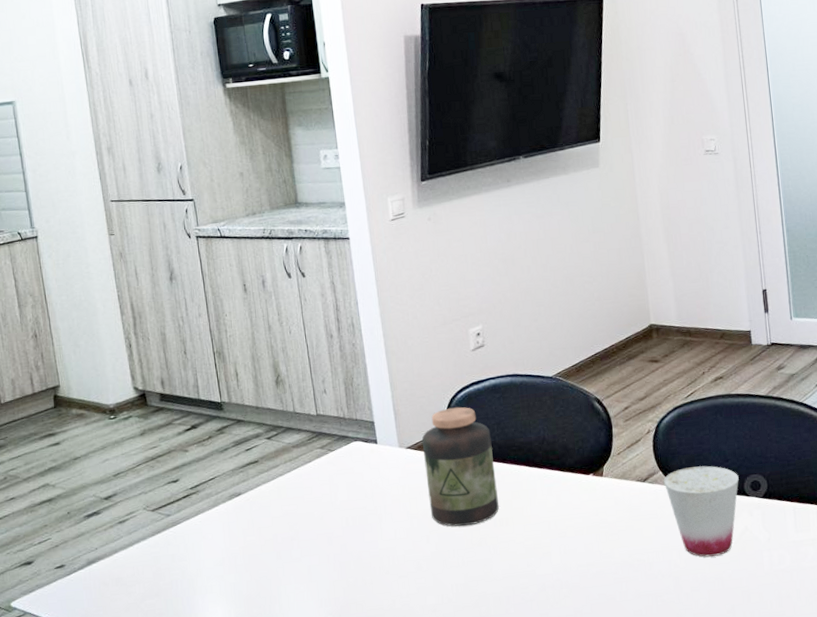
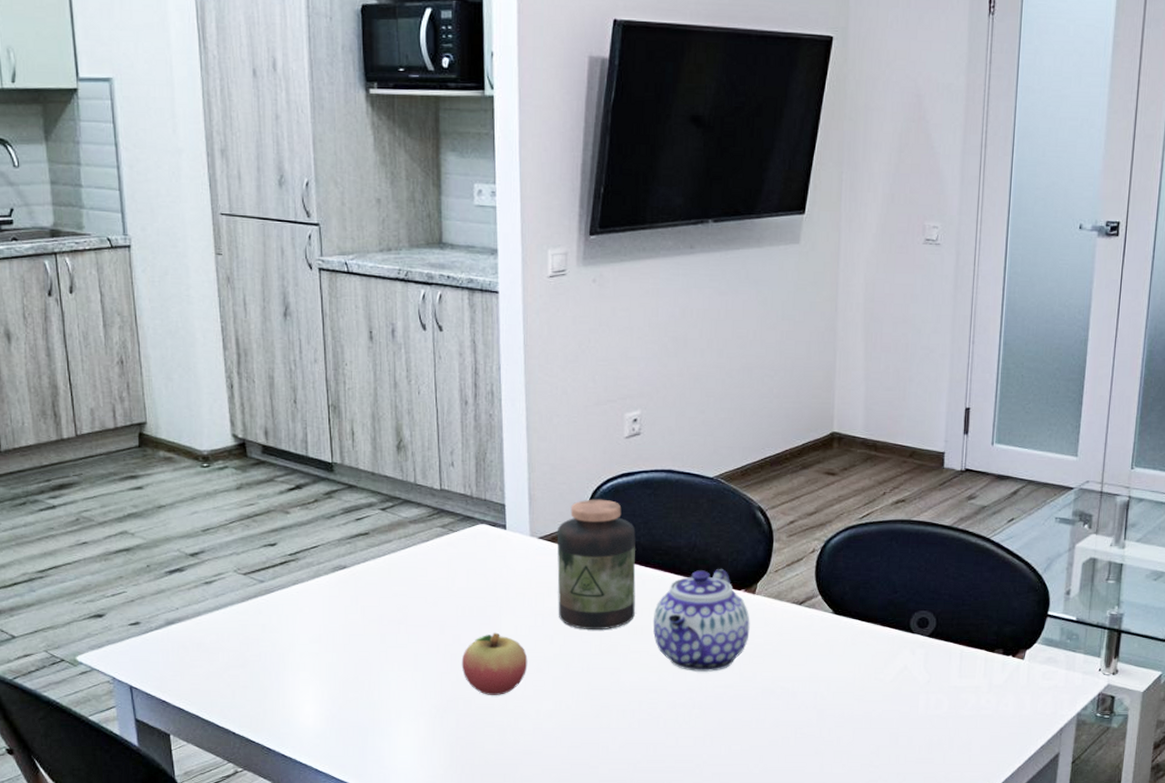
fruit: none [350,538,409,597] -> present [461,632,528,695]
teapot: none [515,457,603,554] -> present [652,569,750,672]
cup: present [663,465,739,557] -> none [821,595,906,693]

